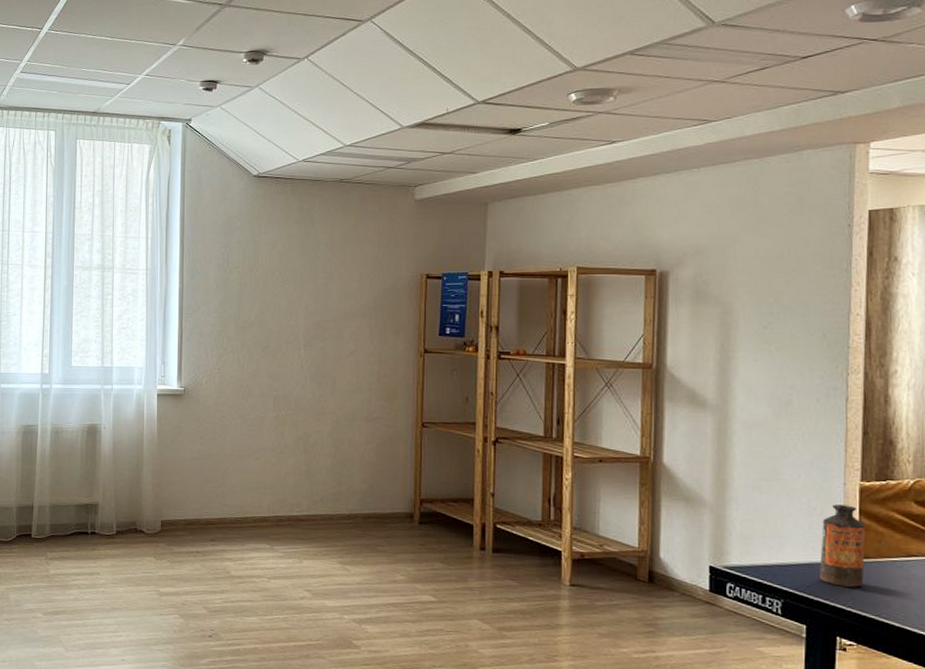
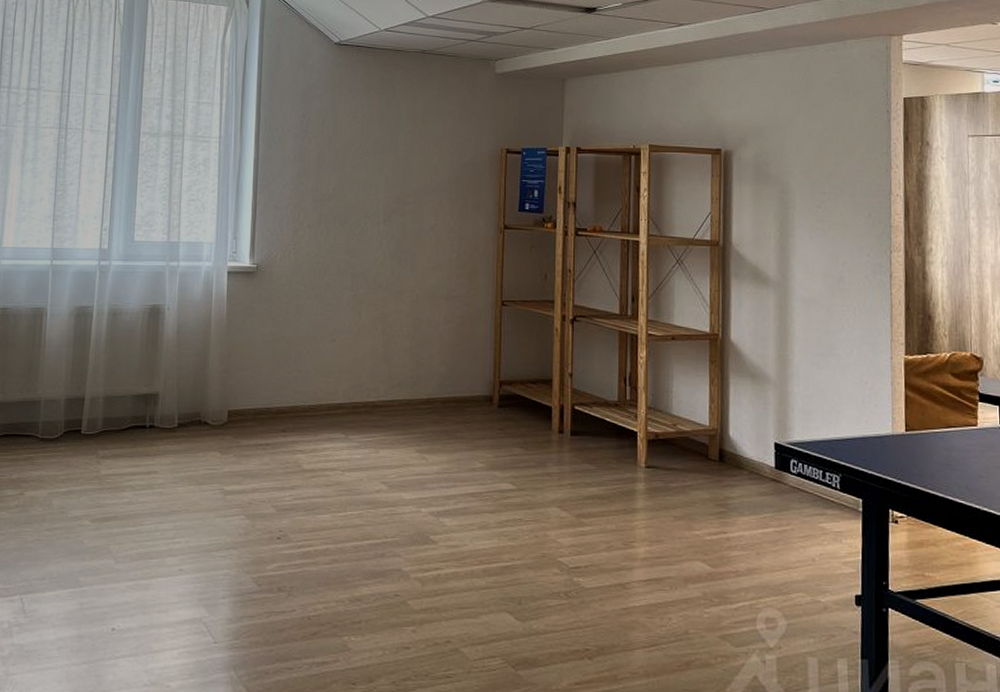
bottle: present [820,504,866,587] -> none [872,378,911,459]

